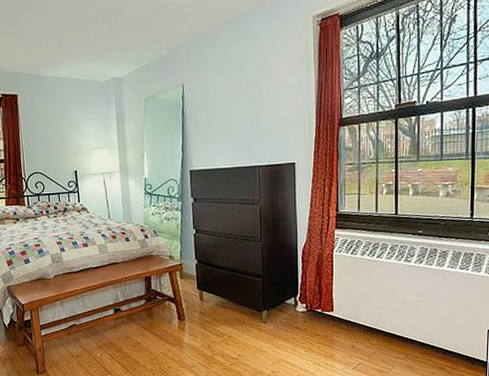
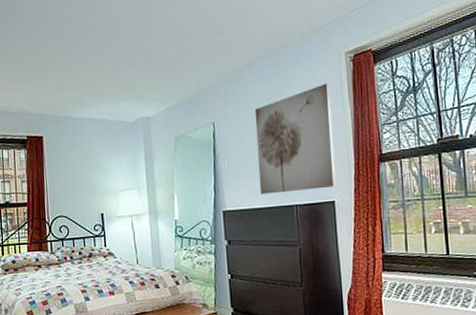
wall art: none [222,47,297,155] -> present [254,83,336,195]

